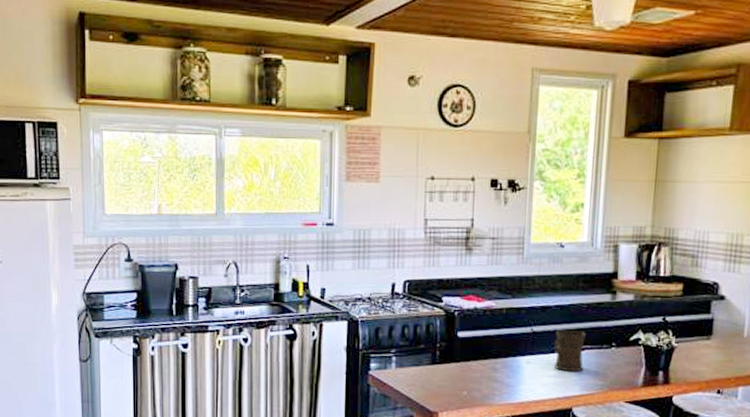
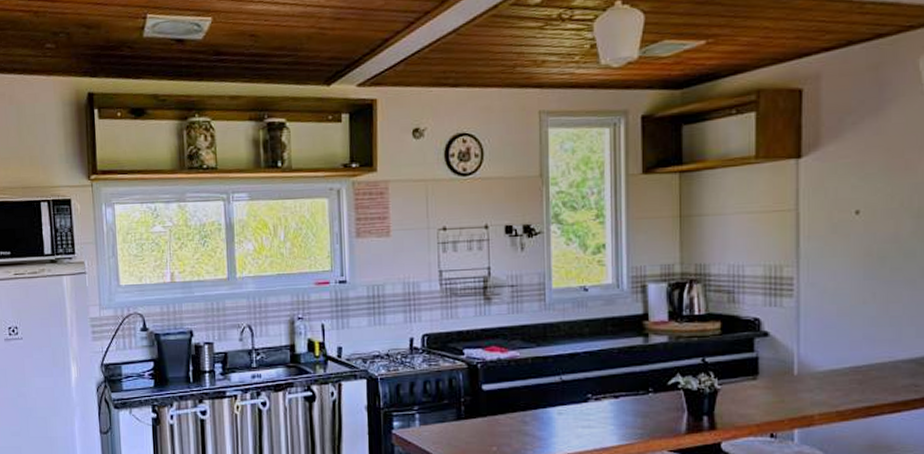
mug: present [553,329,586,372] -> none [585,376,620,422]

